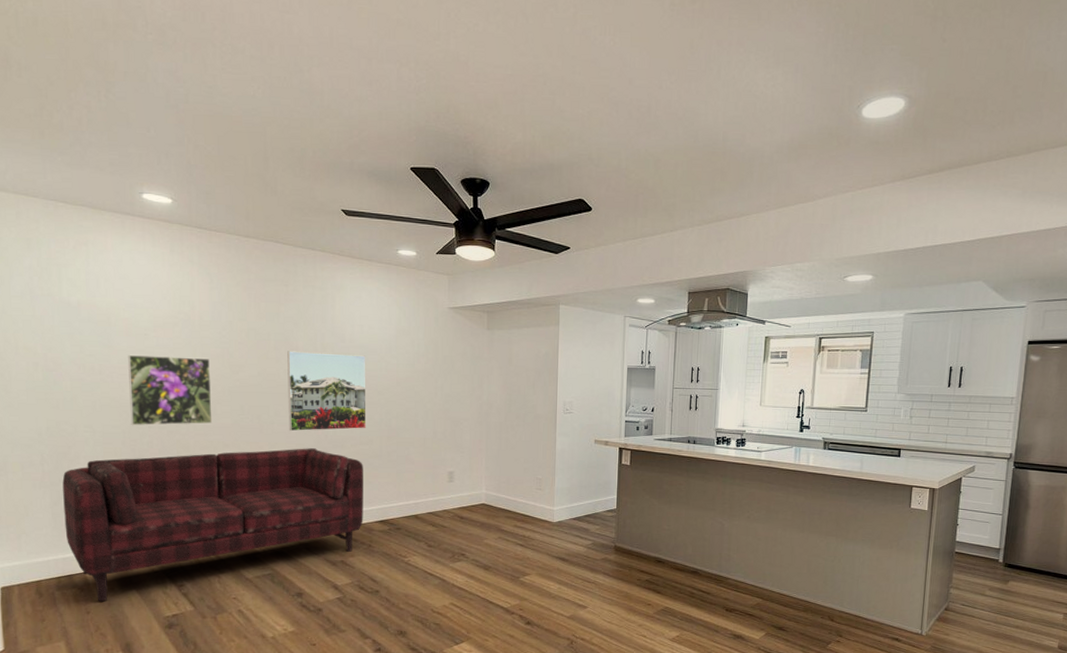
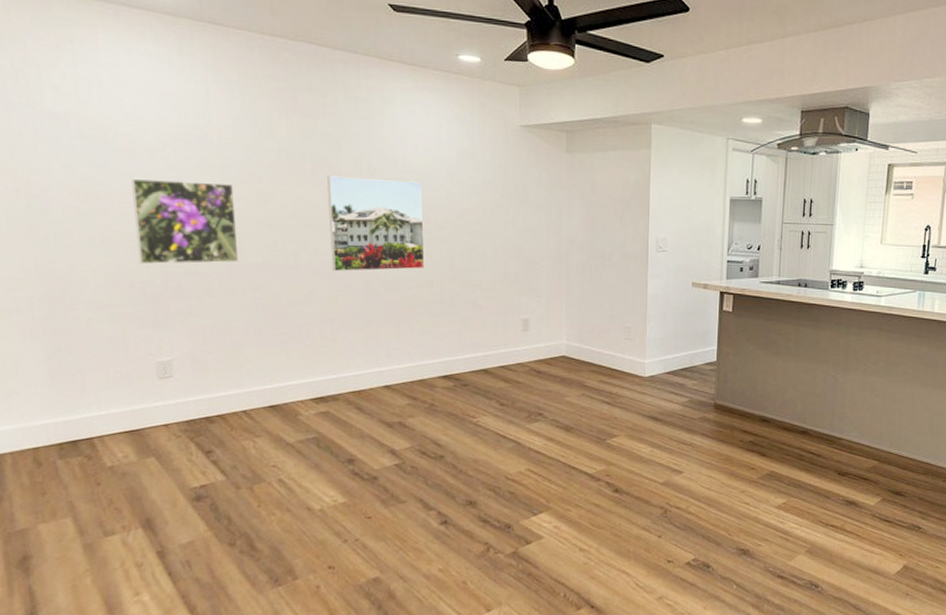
sofa: present [62,448,363,602] -> none [58,291,424,472]

